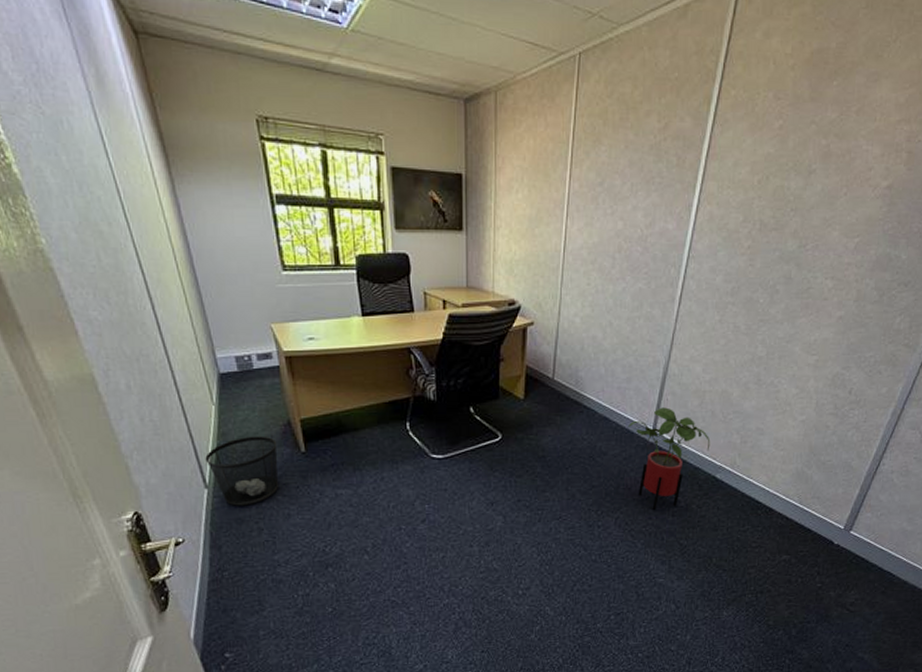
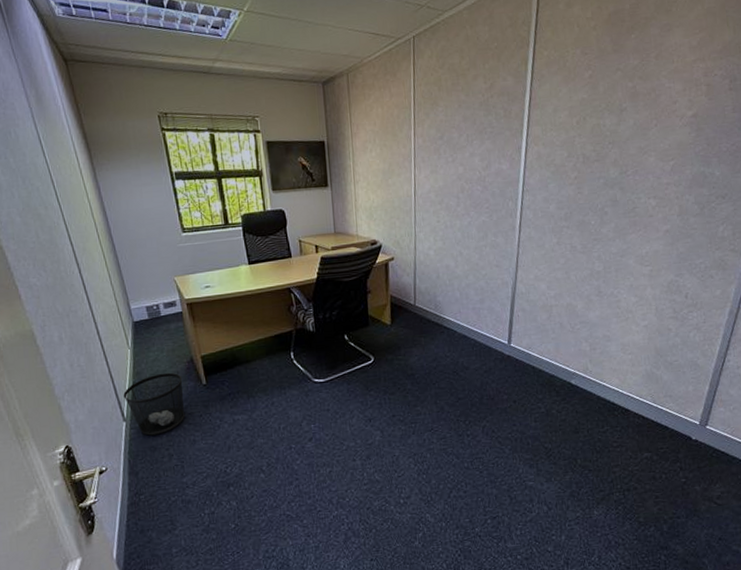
house plant: present [628,407,711,511] -> none [485,323,563,418]

